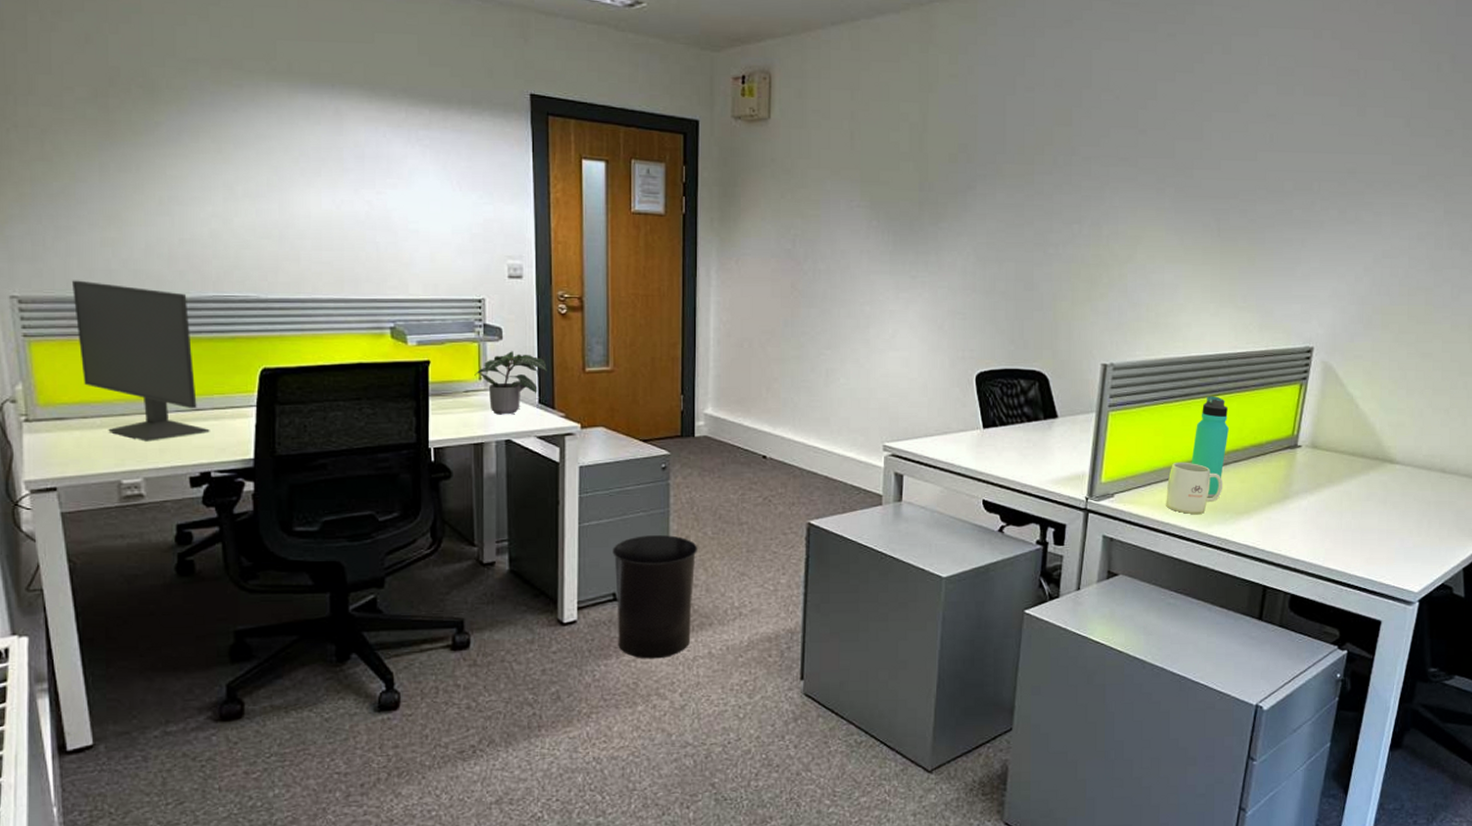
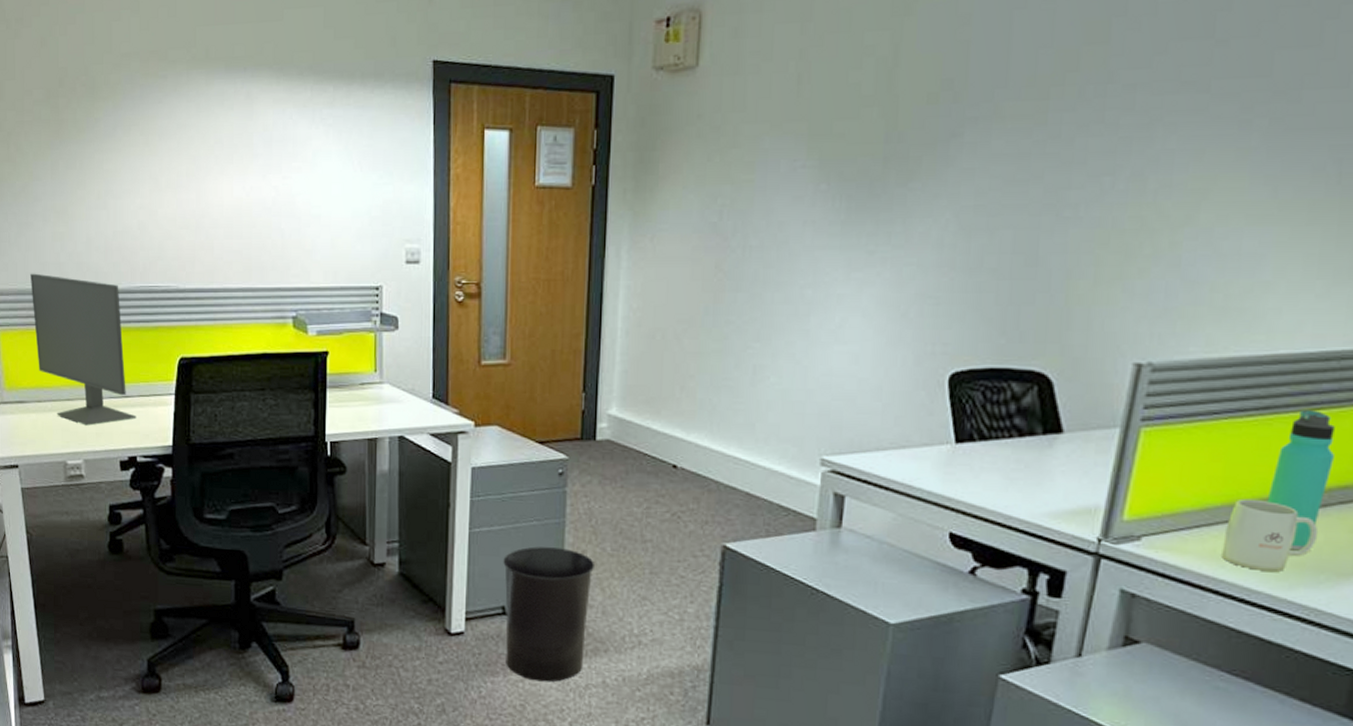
potted plant: present [474,351,547,415] -> none [370,342,442,410]

